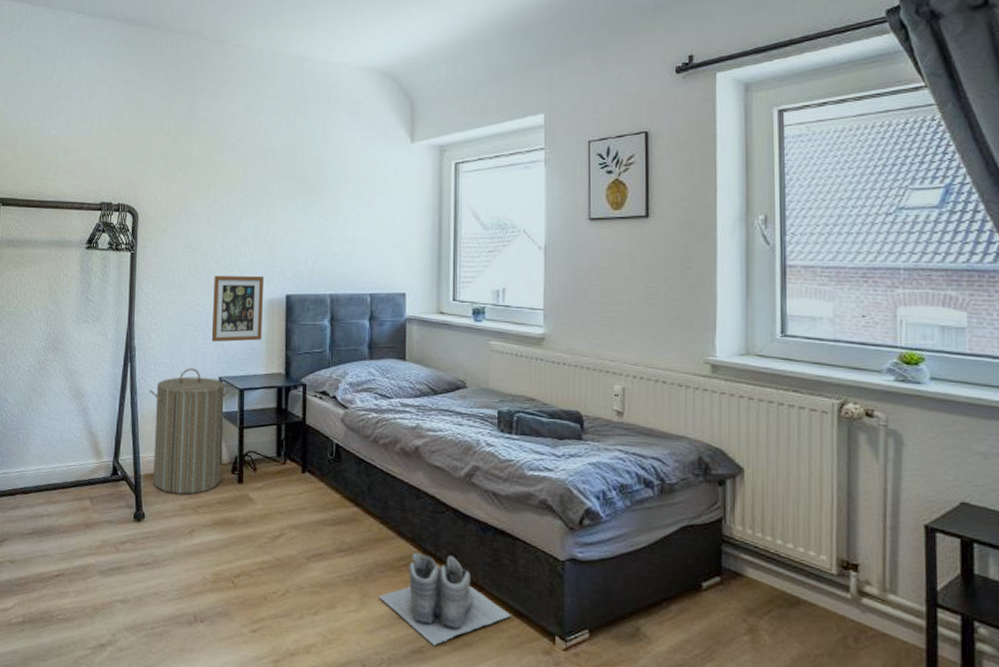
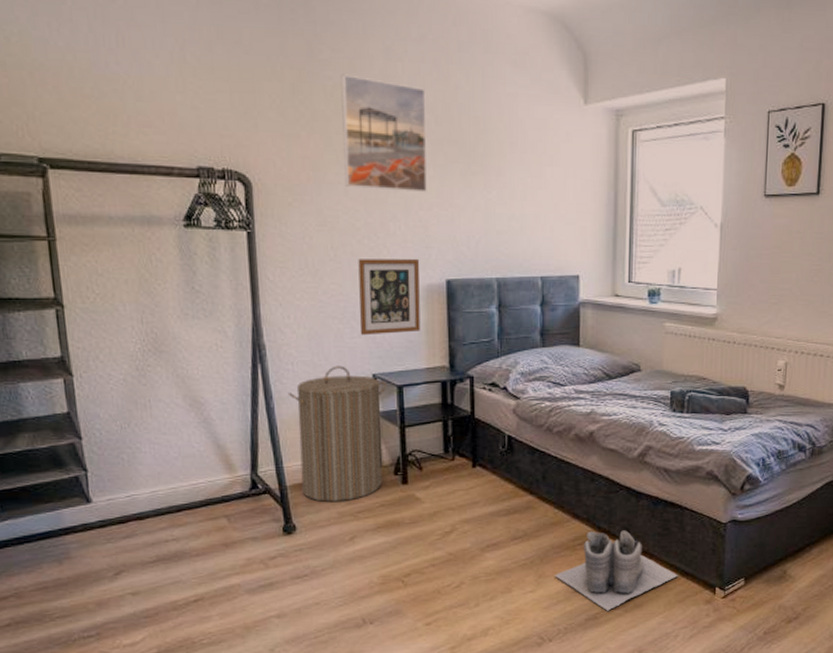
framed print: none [209,128,277,220] -> present [340,74,427,193]

